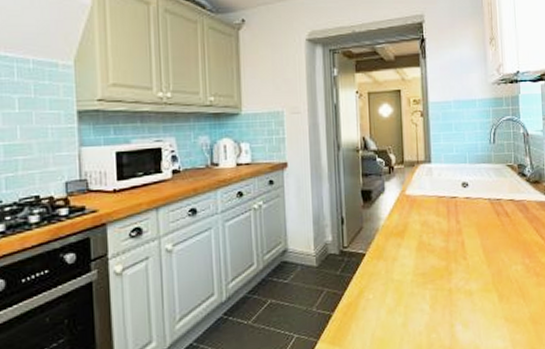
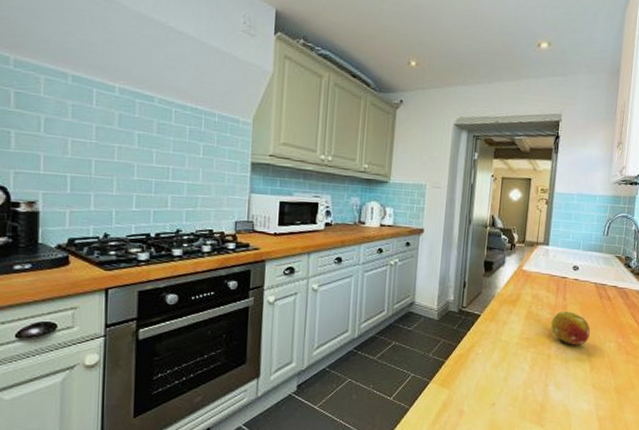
fruit: none [446,235,492,274] -> present [550,311,590,345]

